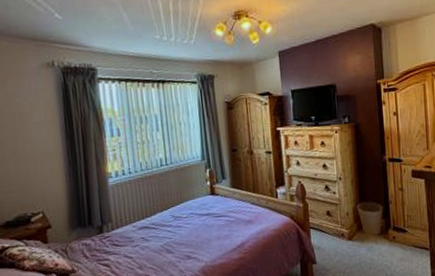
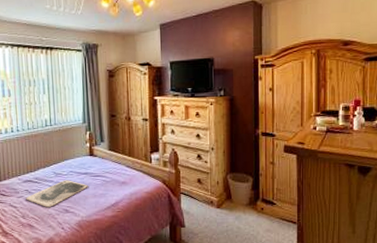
tray: none [142,223,211,255] -> present [26,180,88,207]

